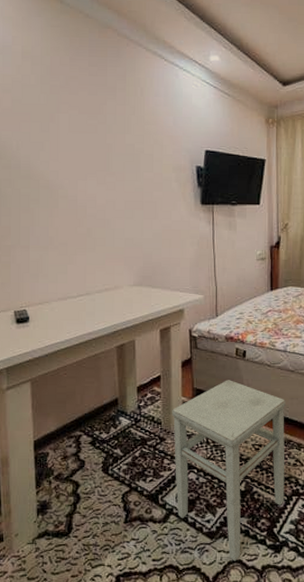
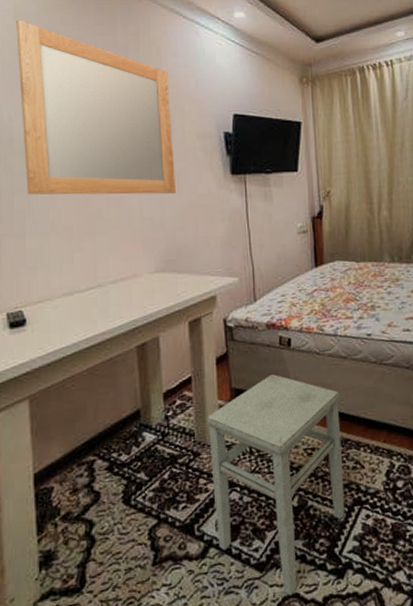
home mirror: none [24,60,153,219] -> present [16,19,176,195]

